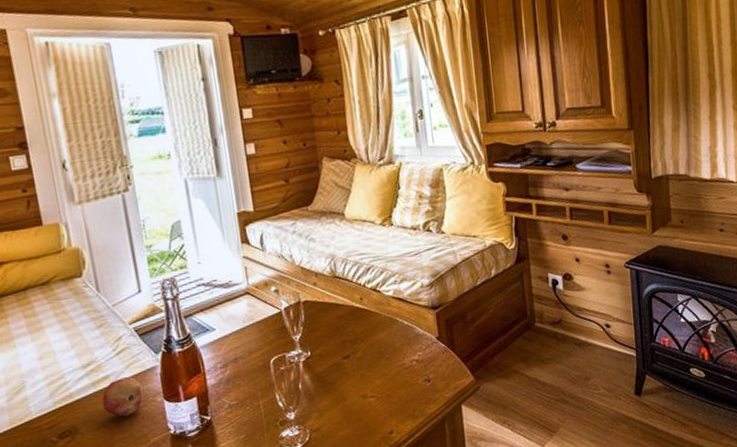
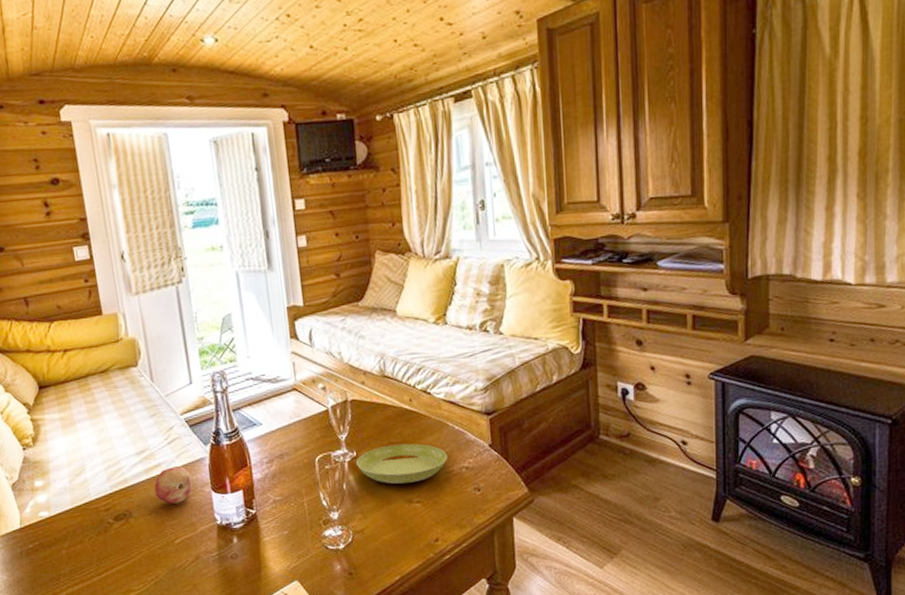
saucer: none [311,340,398,381] -> present [356,443,447,484]

